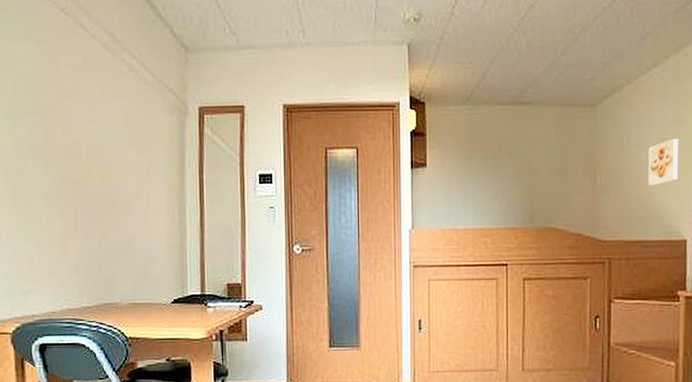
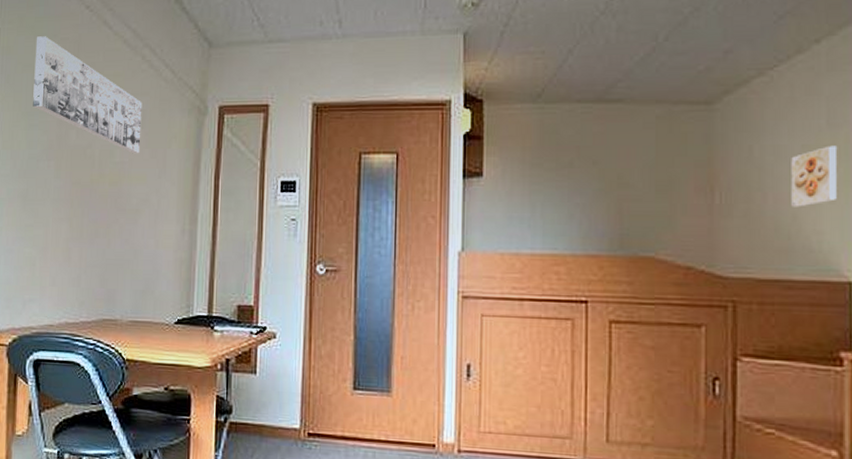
wall art: none [11,37,127,152] -> present [33,36,142,154]

